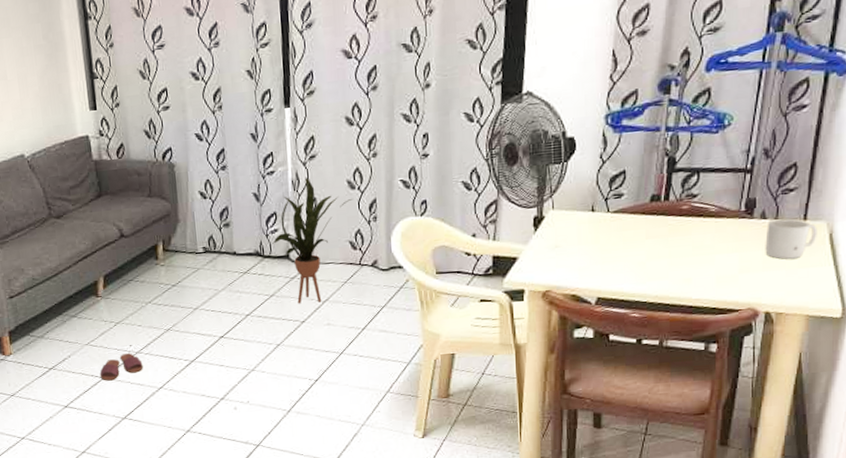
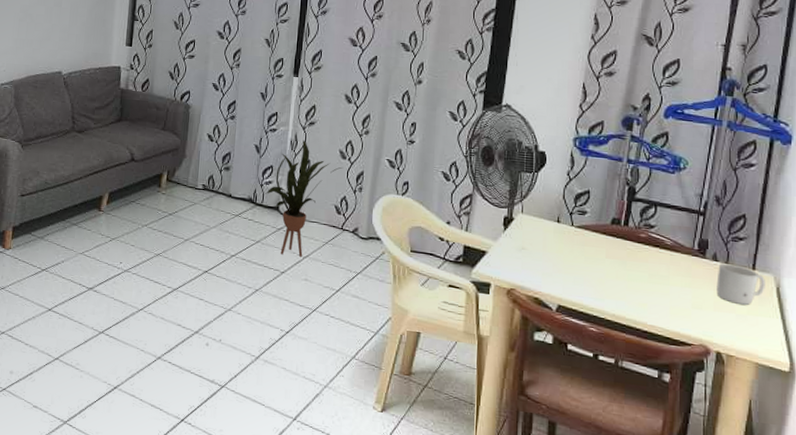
slippers: present [100,352,143,381] -> none [87,269,129,293]

